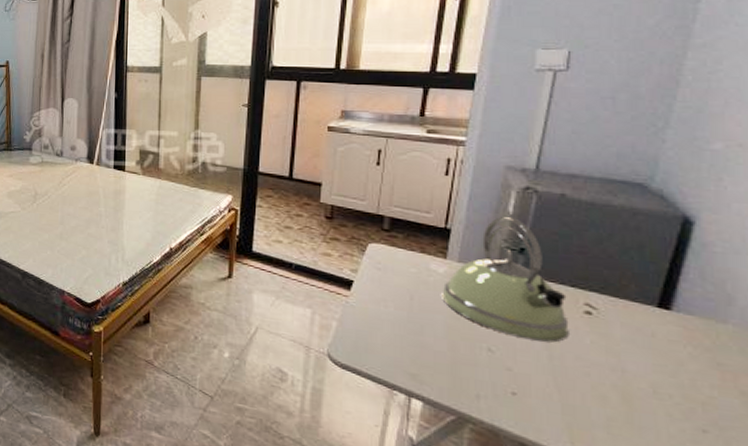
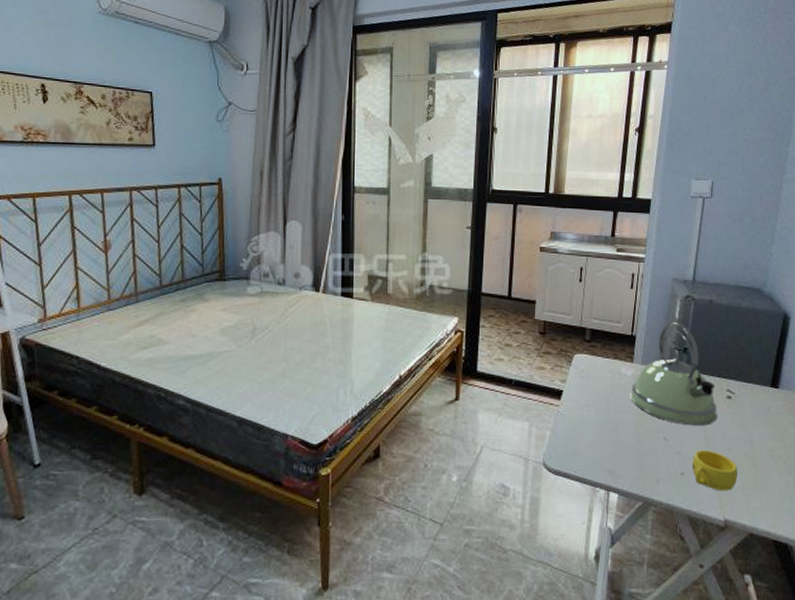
cup: none [528,369,599,425] -> present [692,449,738,491]

